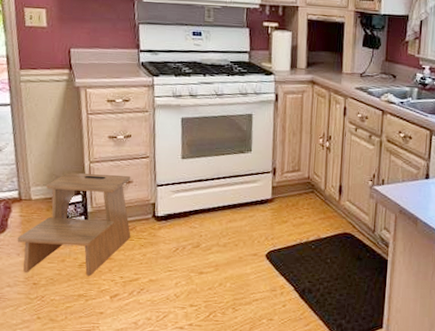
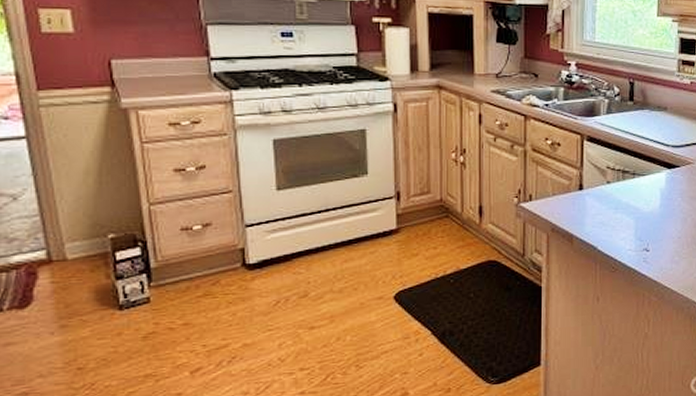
step stool: present [17,172,131,276] -> none [49,216,214,355]

